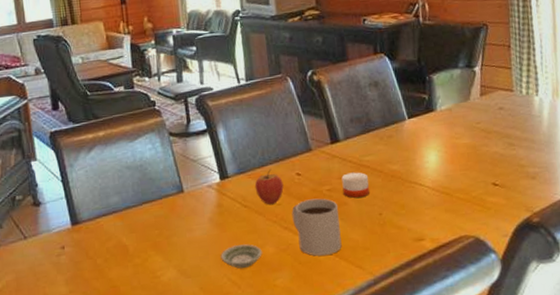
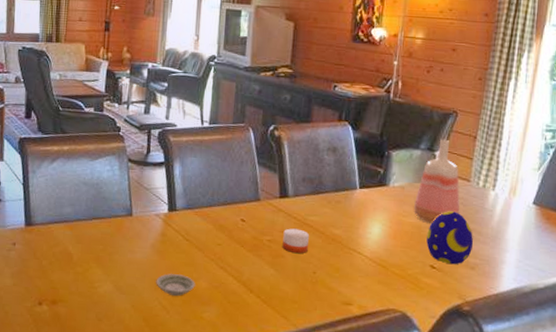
fruit: present [254,168,284,205] -> none [199,209,227,244]
mug: present [291,198,342,256] -> none [229,245,274,300]
vase: none [464,53,510,141] -> present [414,139,460,223]
decorative egg: none [482,124,529,178] -> present [426,211,473,265]

